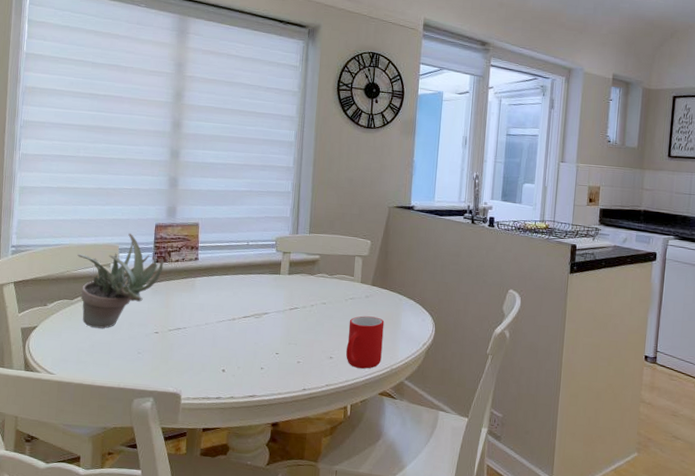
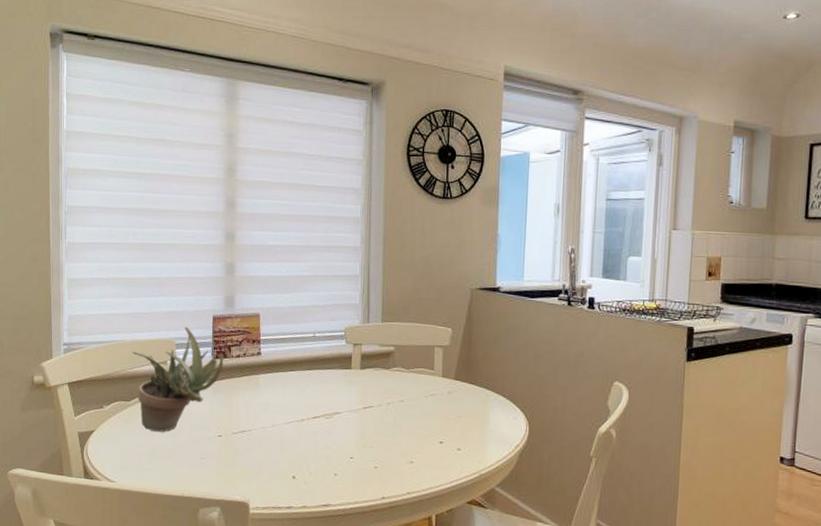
cup: present [345,316,385,369] -> none [428,414,471,475]

